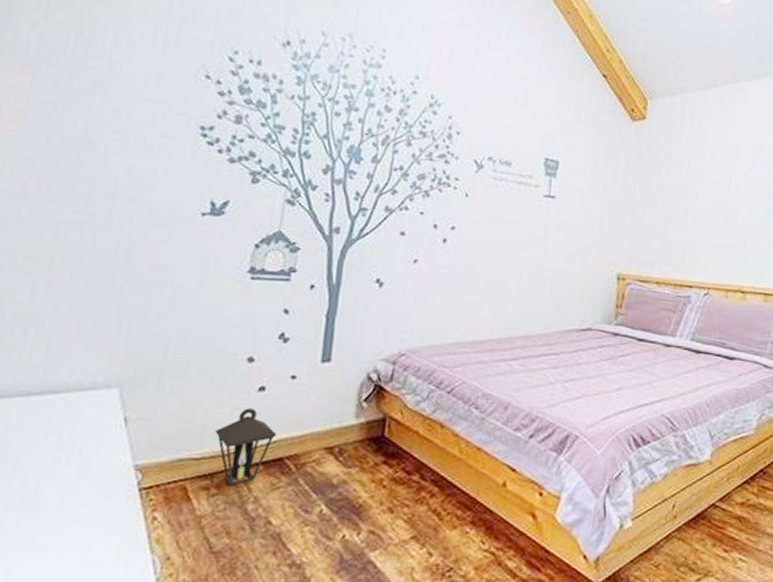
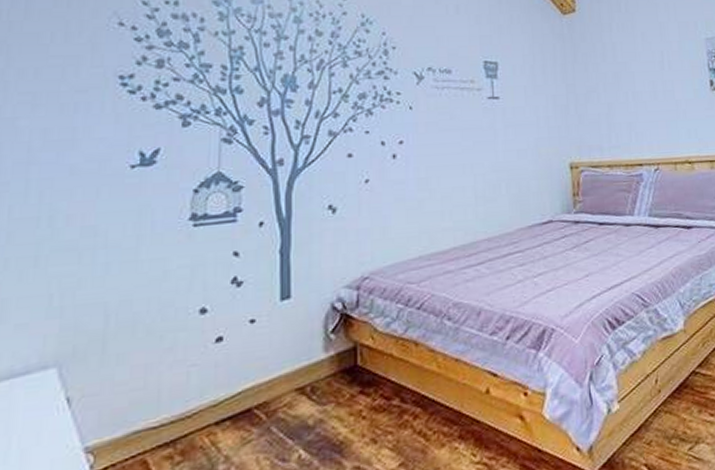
lantern: present [214,408,277,486] -> none [172,362,241,450]

